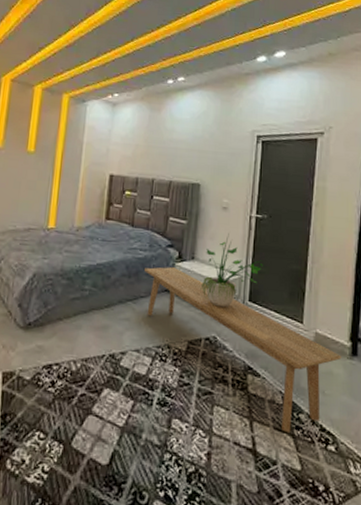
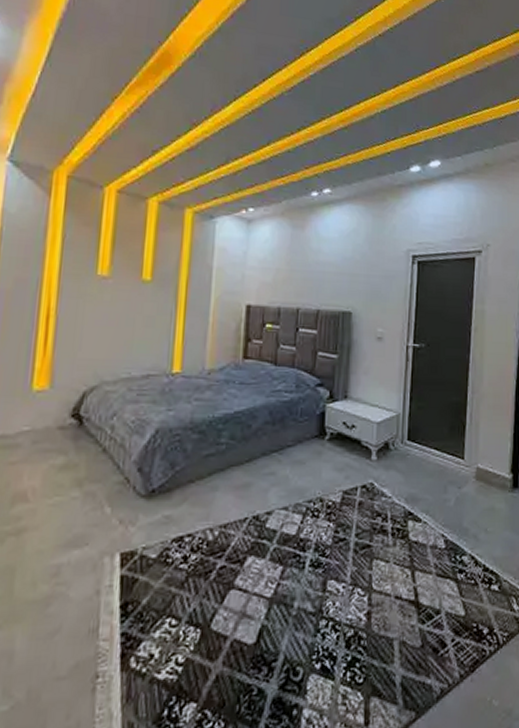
bench: present [145,267,342,434] -> none [291,409,503,579]
potted plant: present [200,232,263,308] -> none [355,365,422,450]

